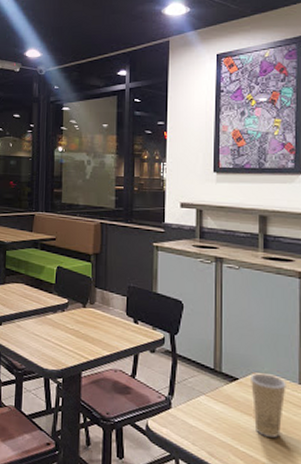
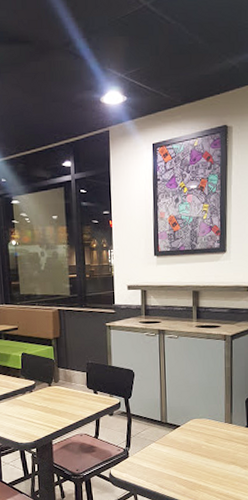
paper cup: present [251,373,286,438] -> none [189,418,216,466]

